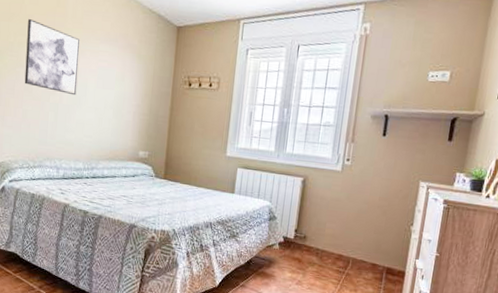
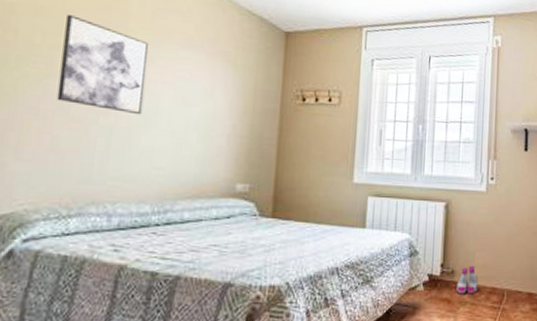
boots: none [306,233,327,257] -> present [455,265,478,295]

